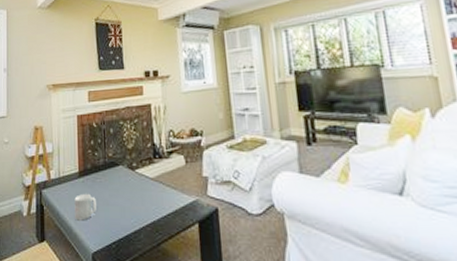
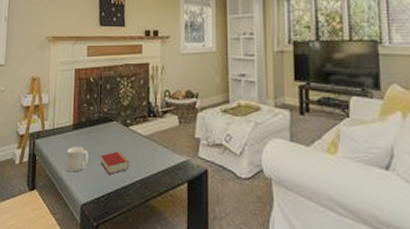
book: none [109,196,139,220] -> present [101,151,130,174]

